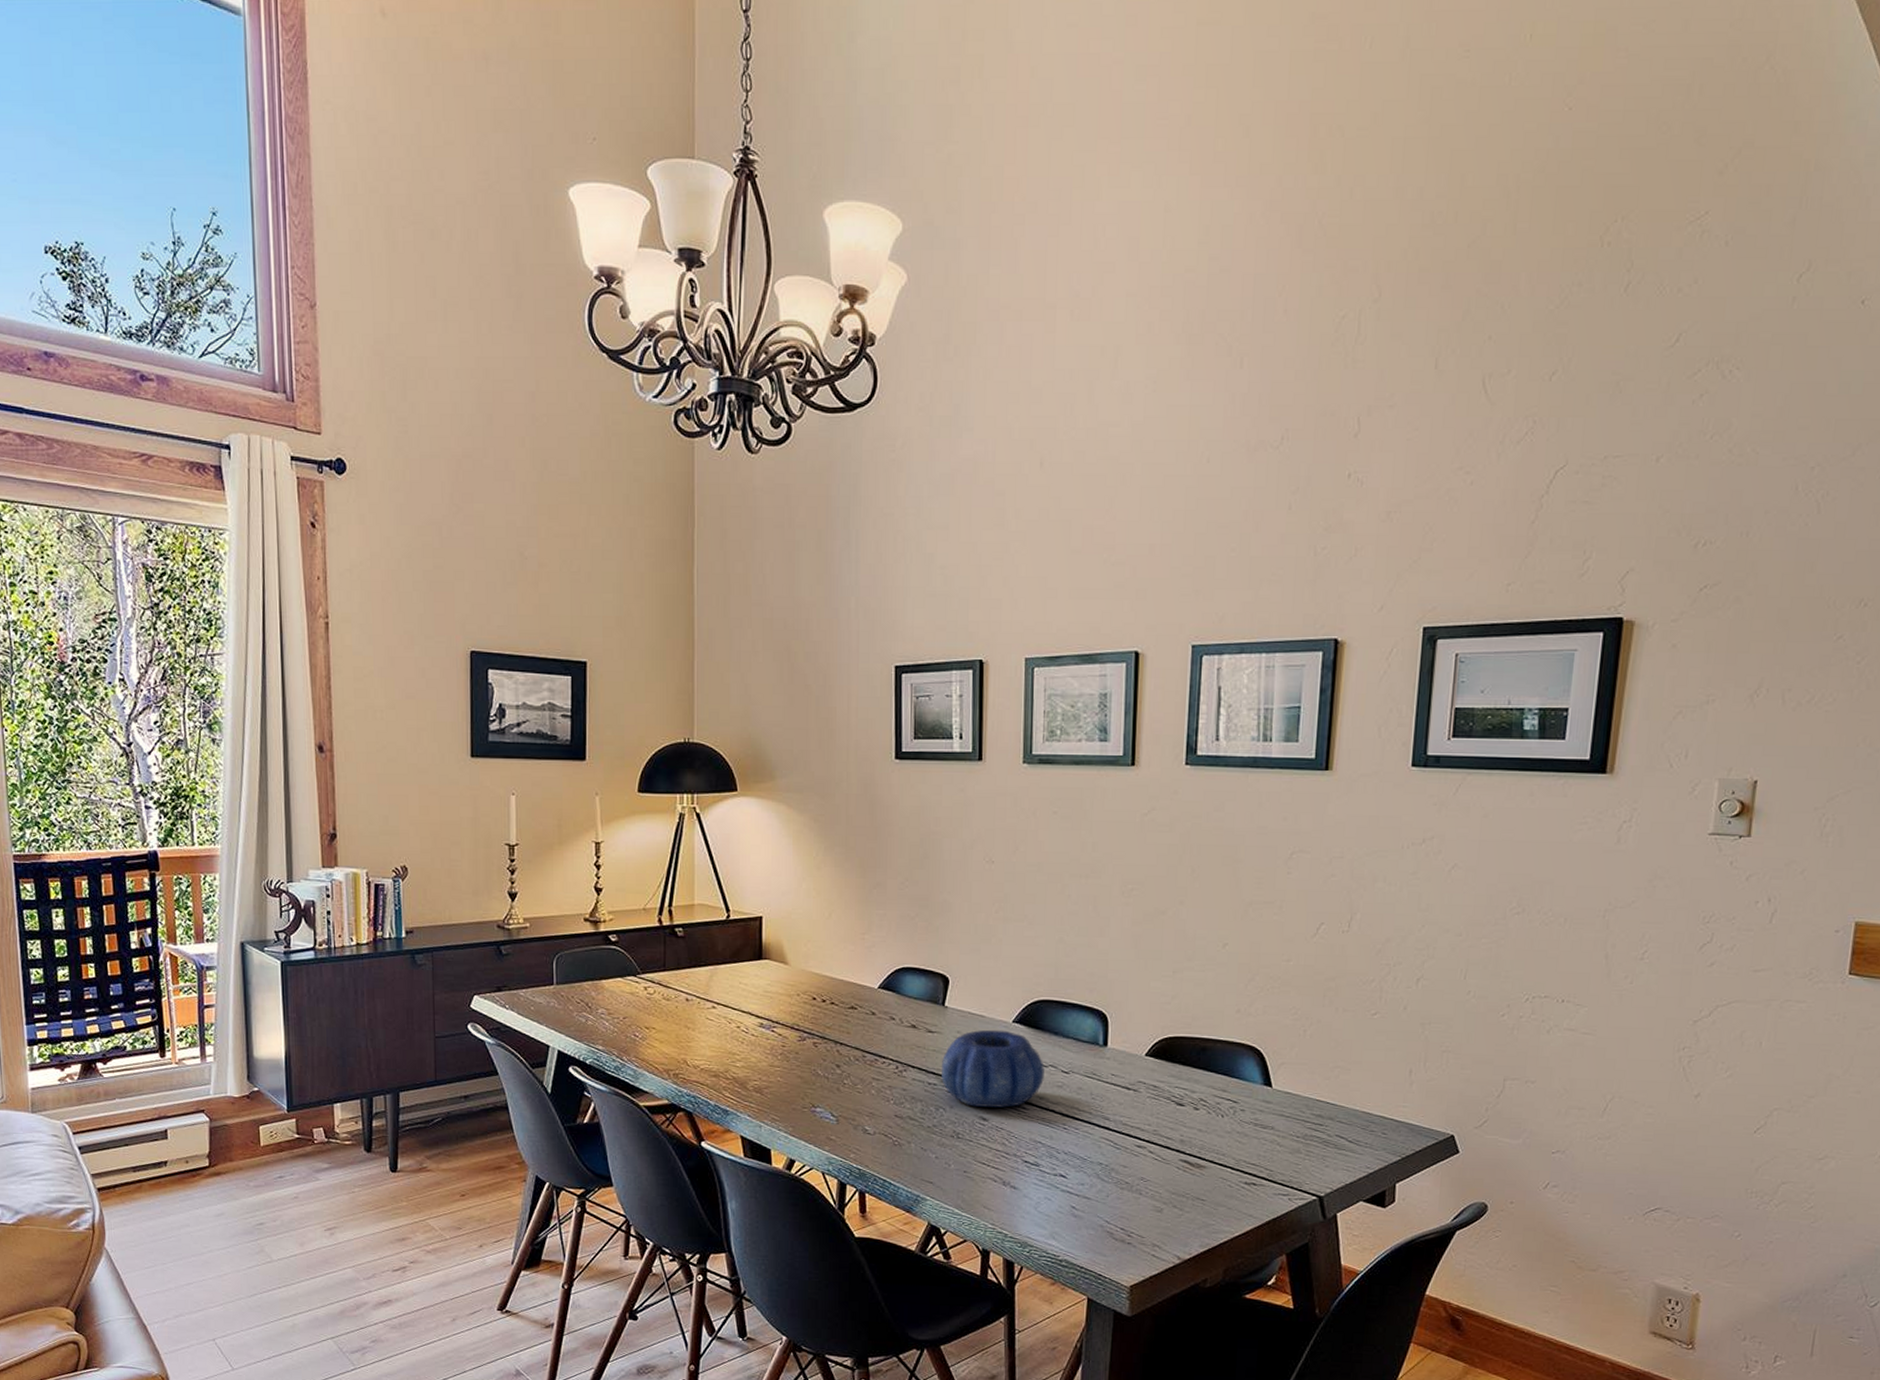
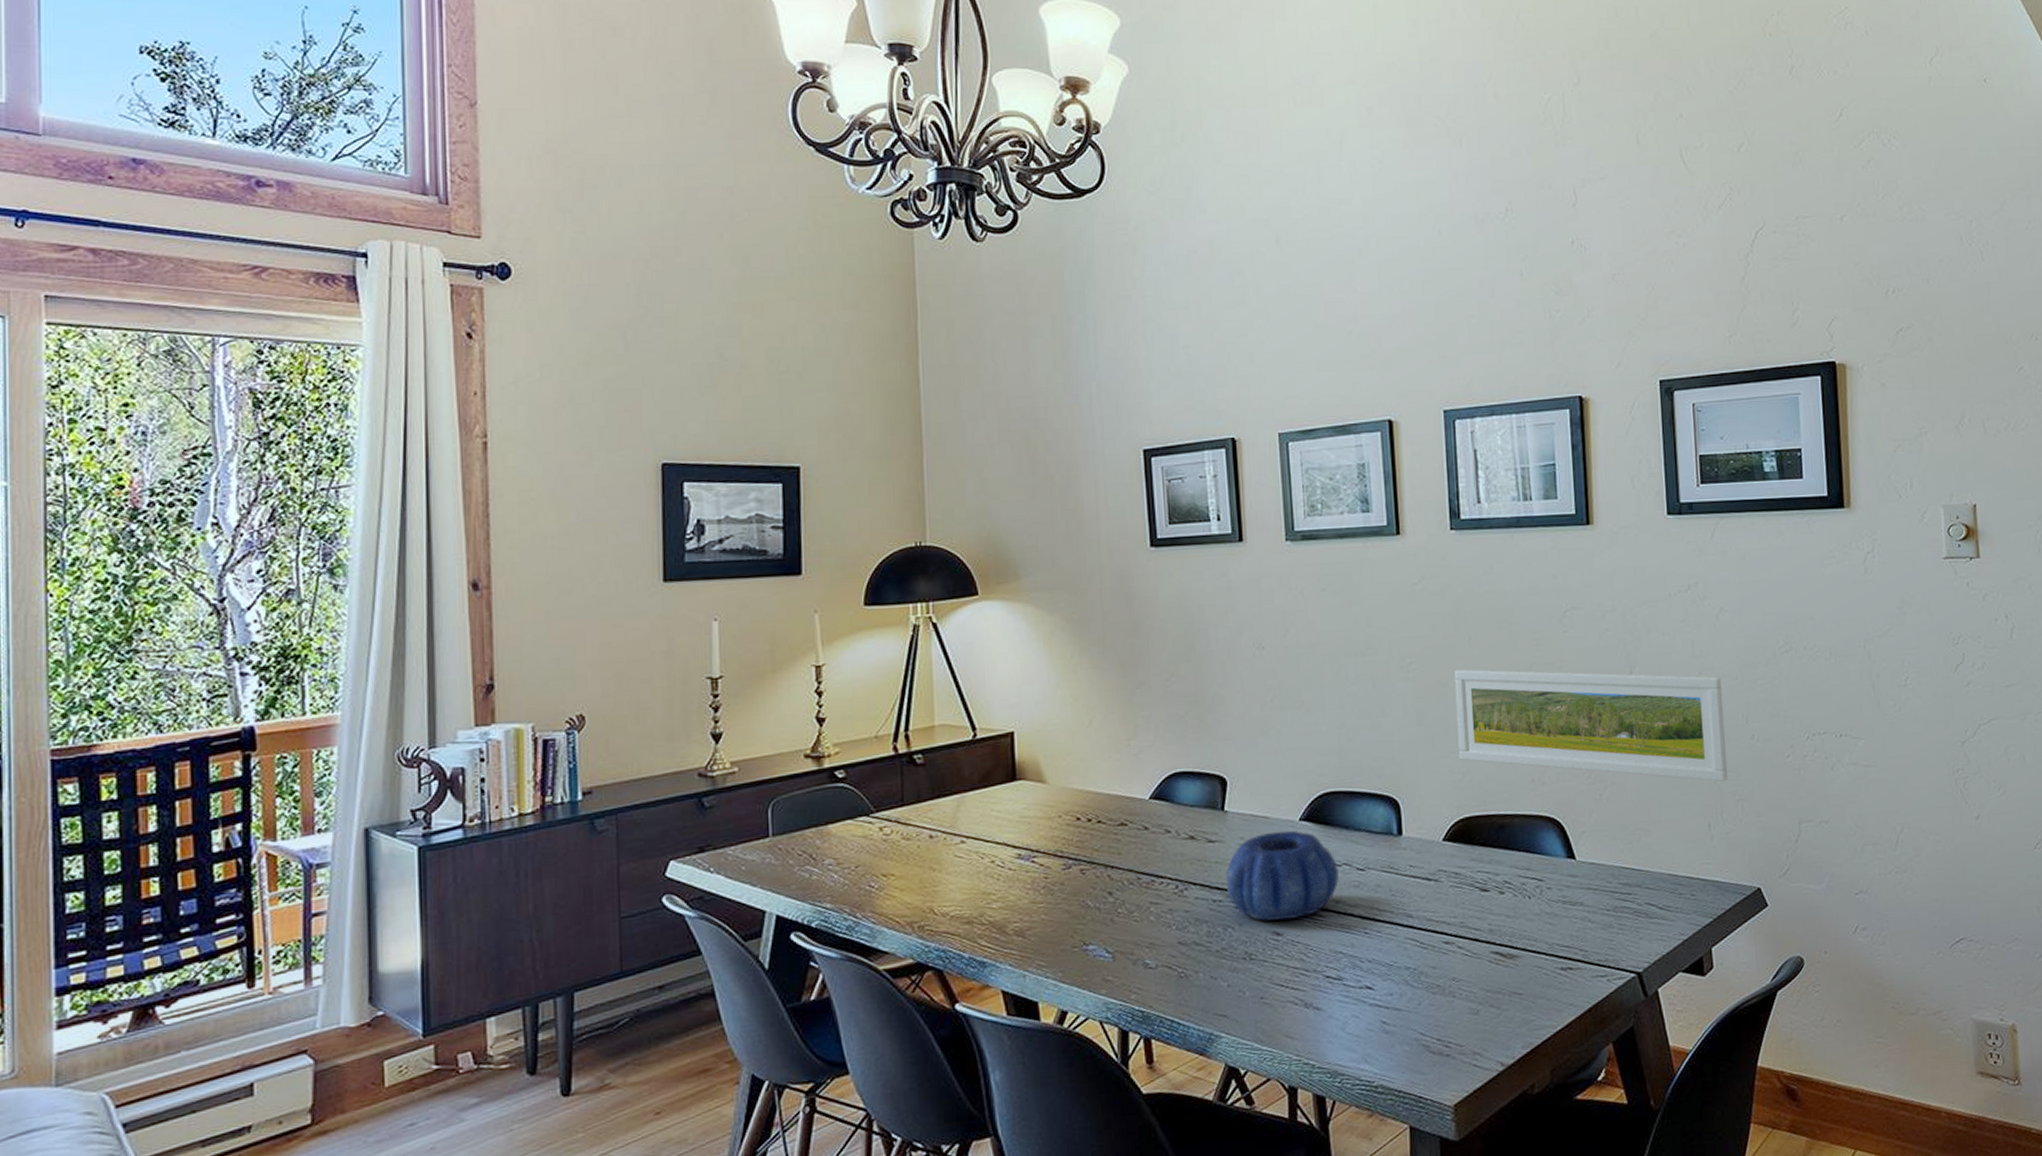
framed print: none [1169,900,1445,1032] -> present [1454,669,1729,782]

